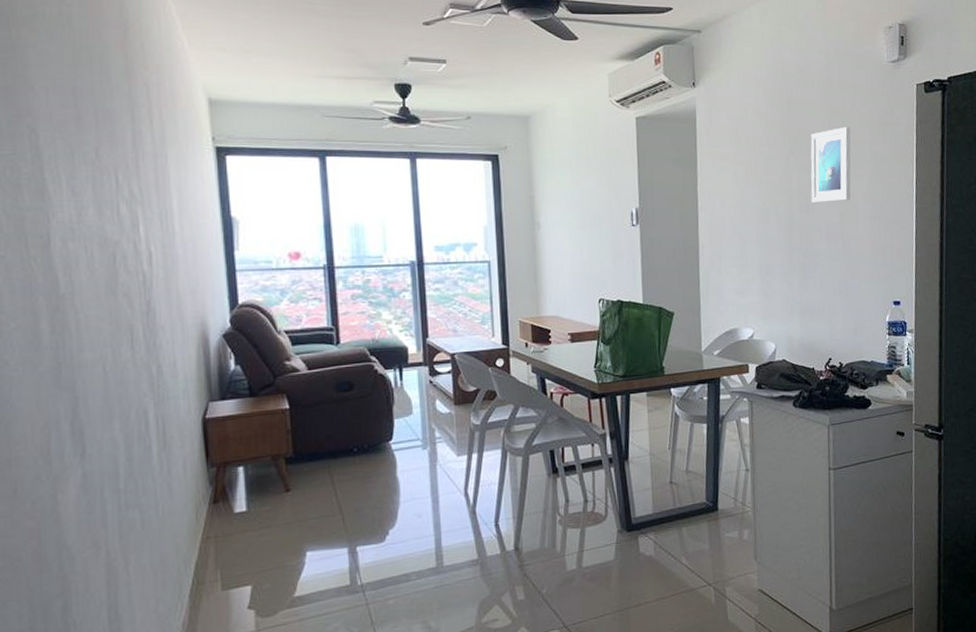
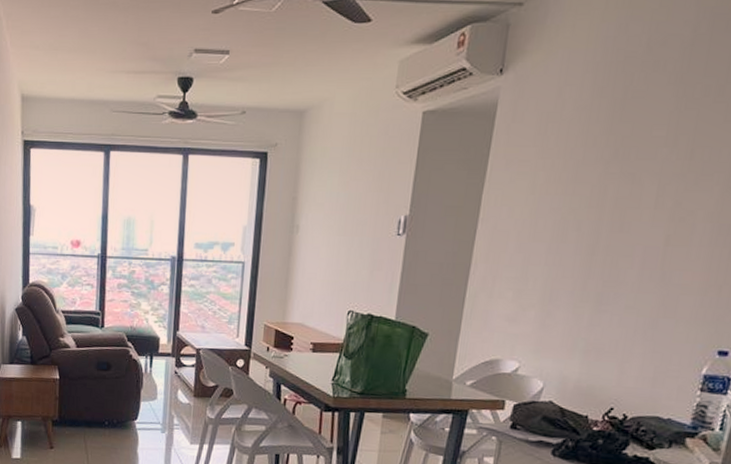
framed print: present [810,126,851,203] -> none [629,123,709,221]

